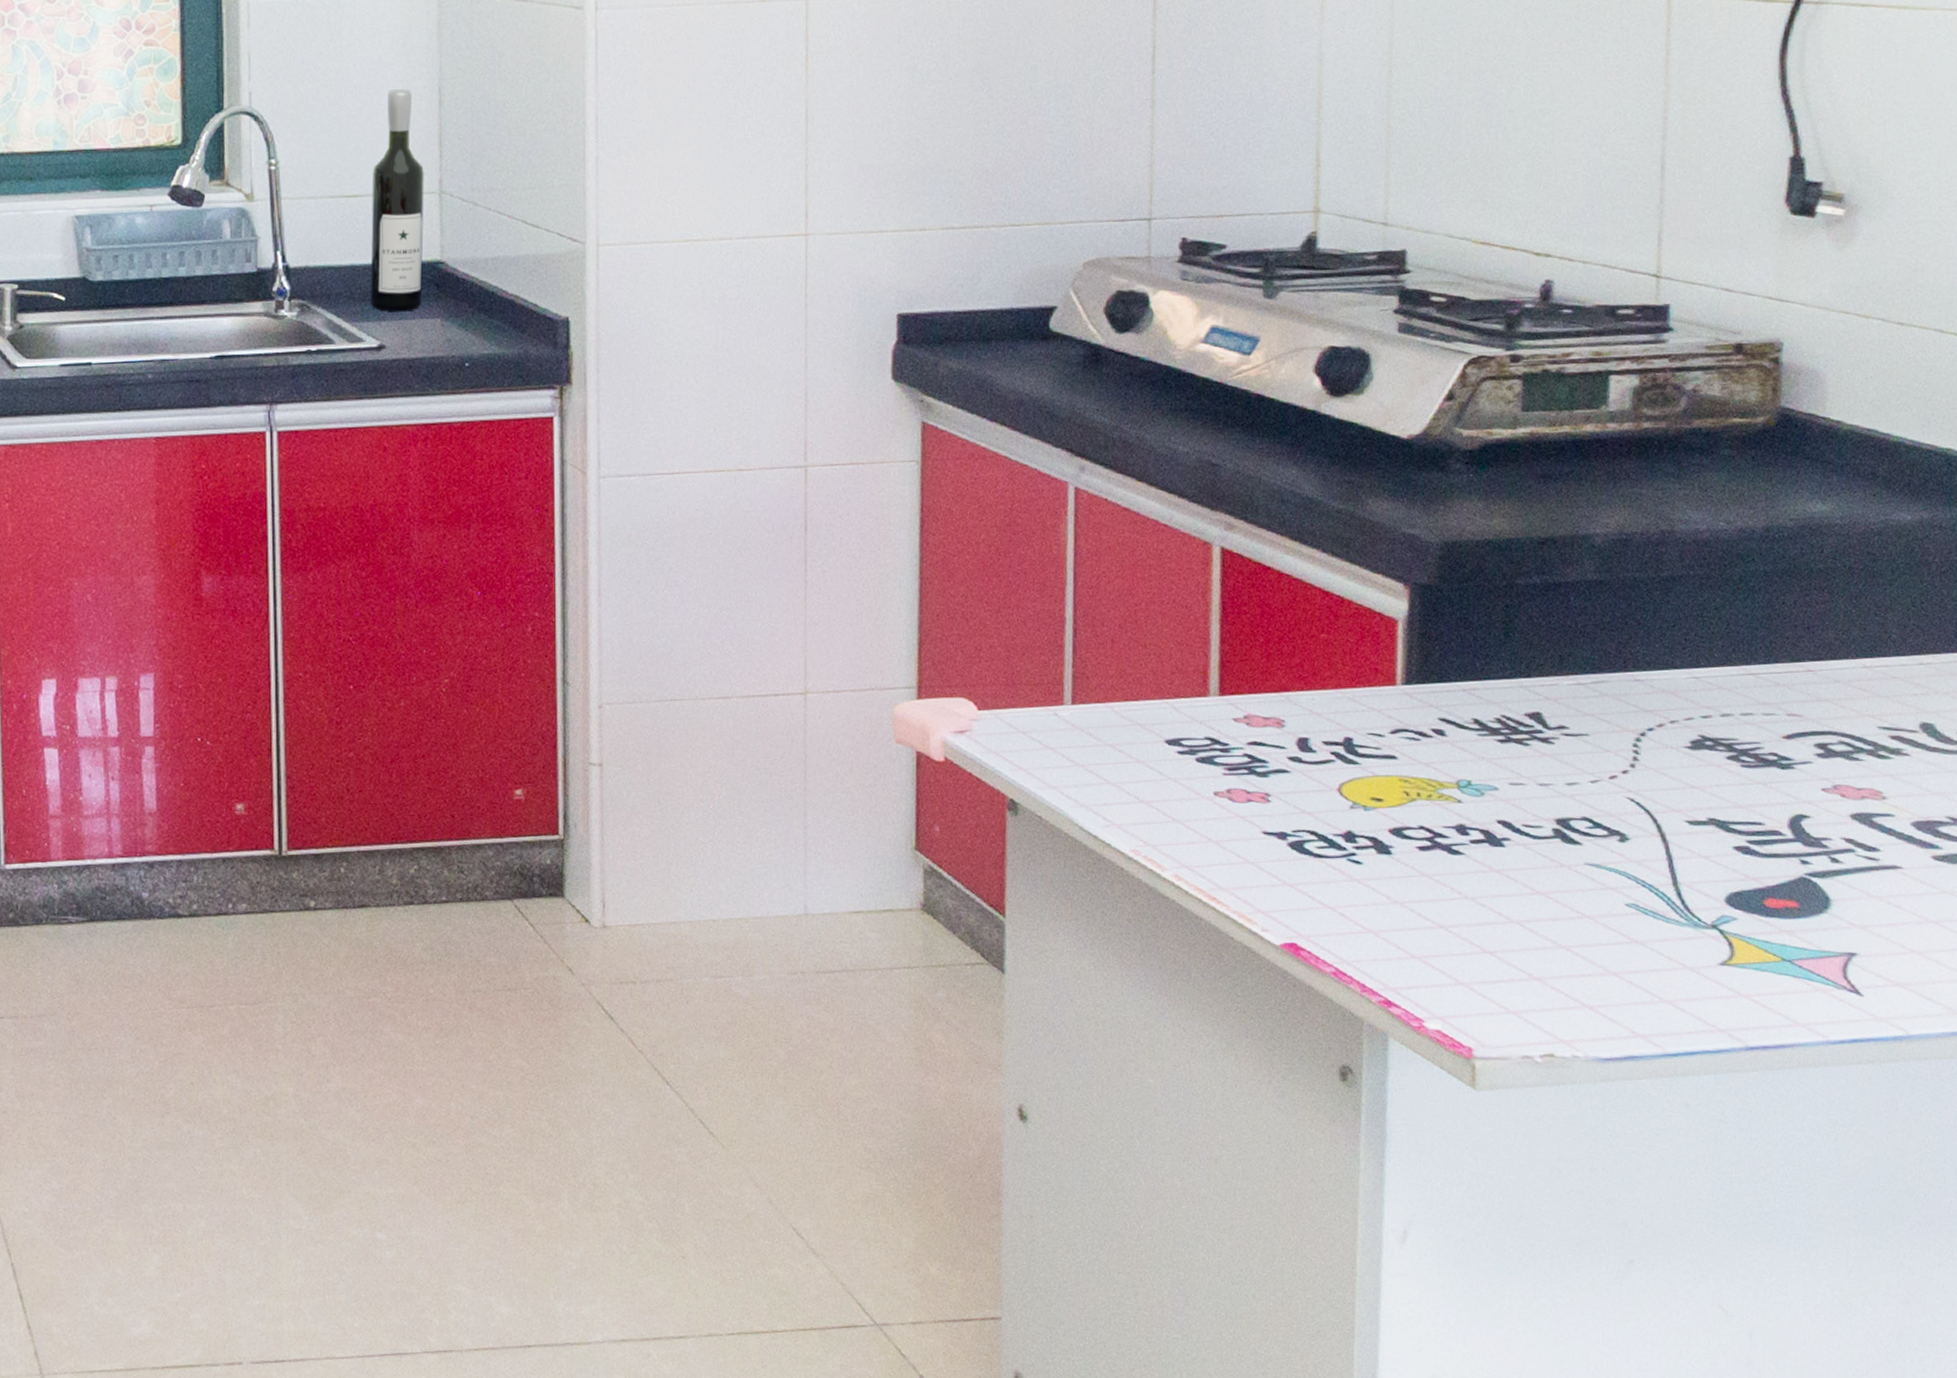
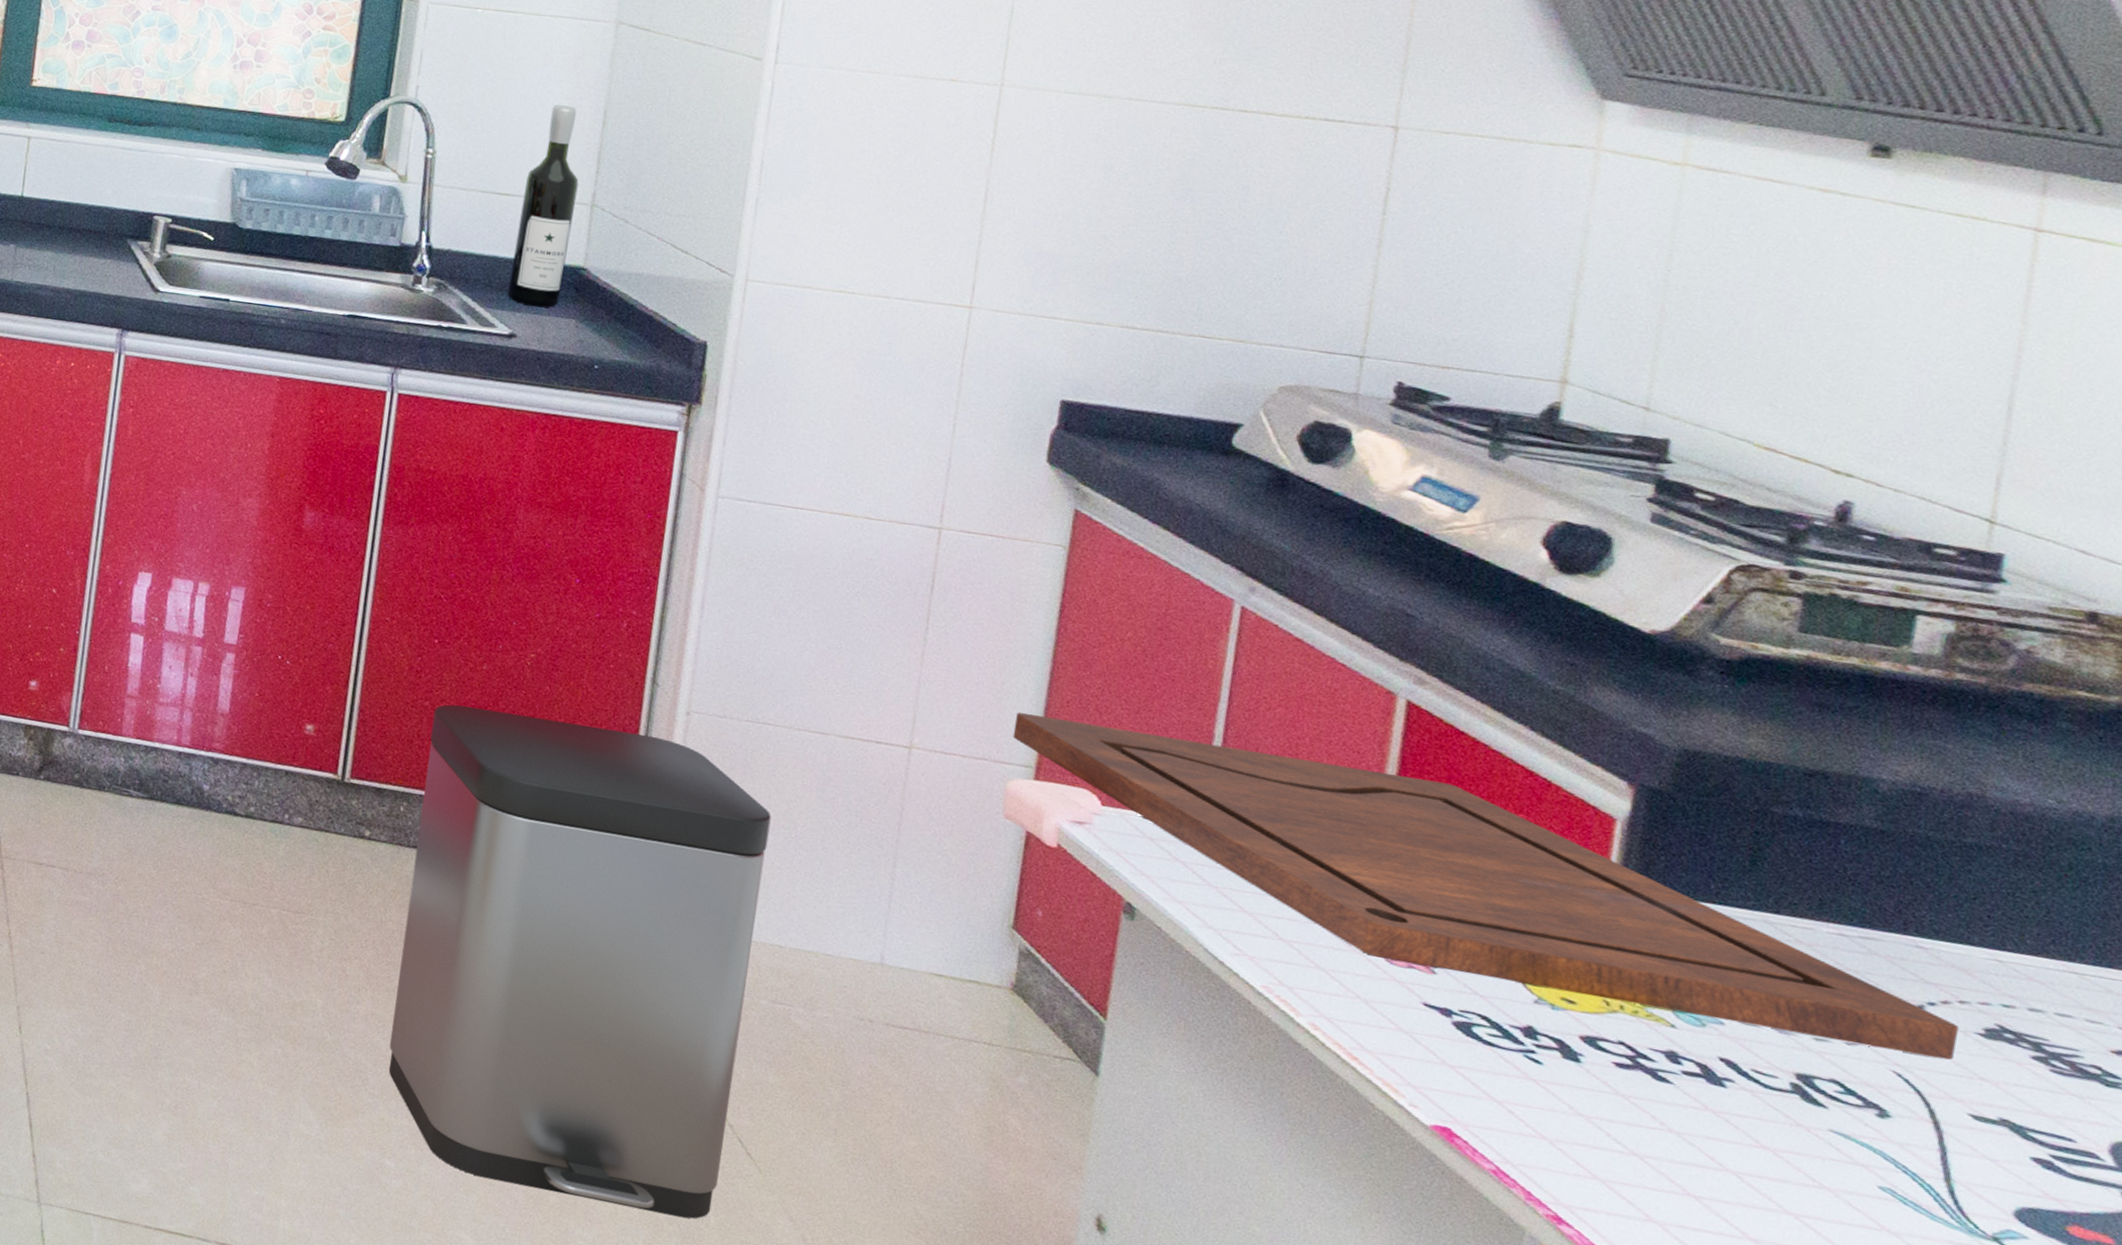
pedal bin: none [359,737,690,1225] -> present [388,704,772,1219]
cutting board: none [894,619,1672,799] -> present [1012,712,1958,1060]

